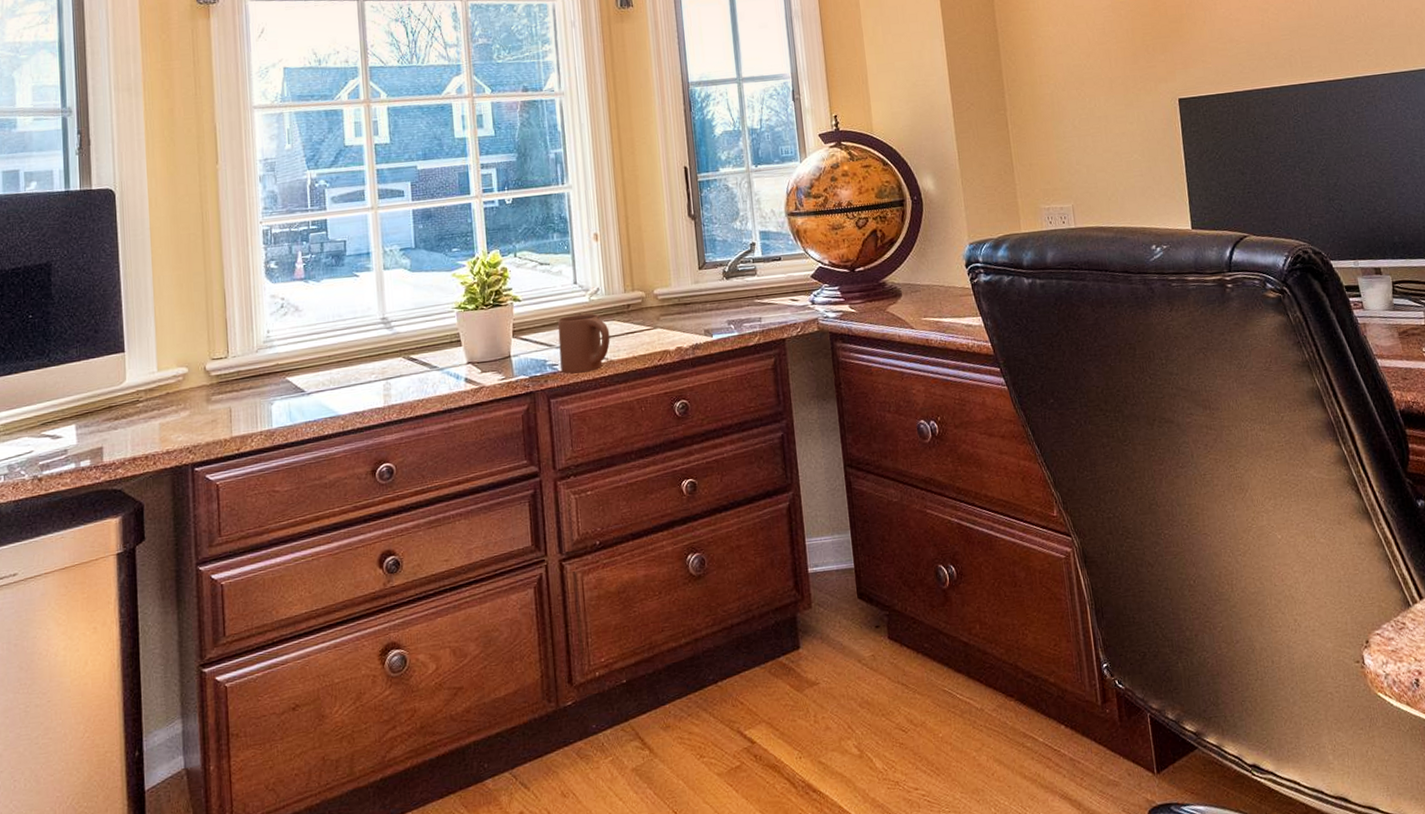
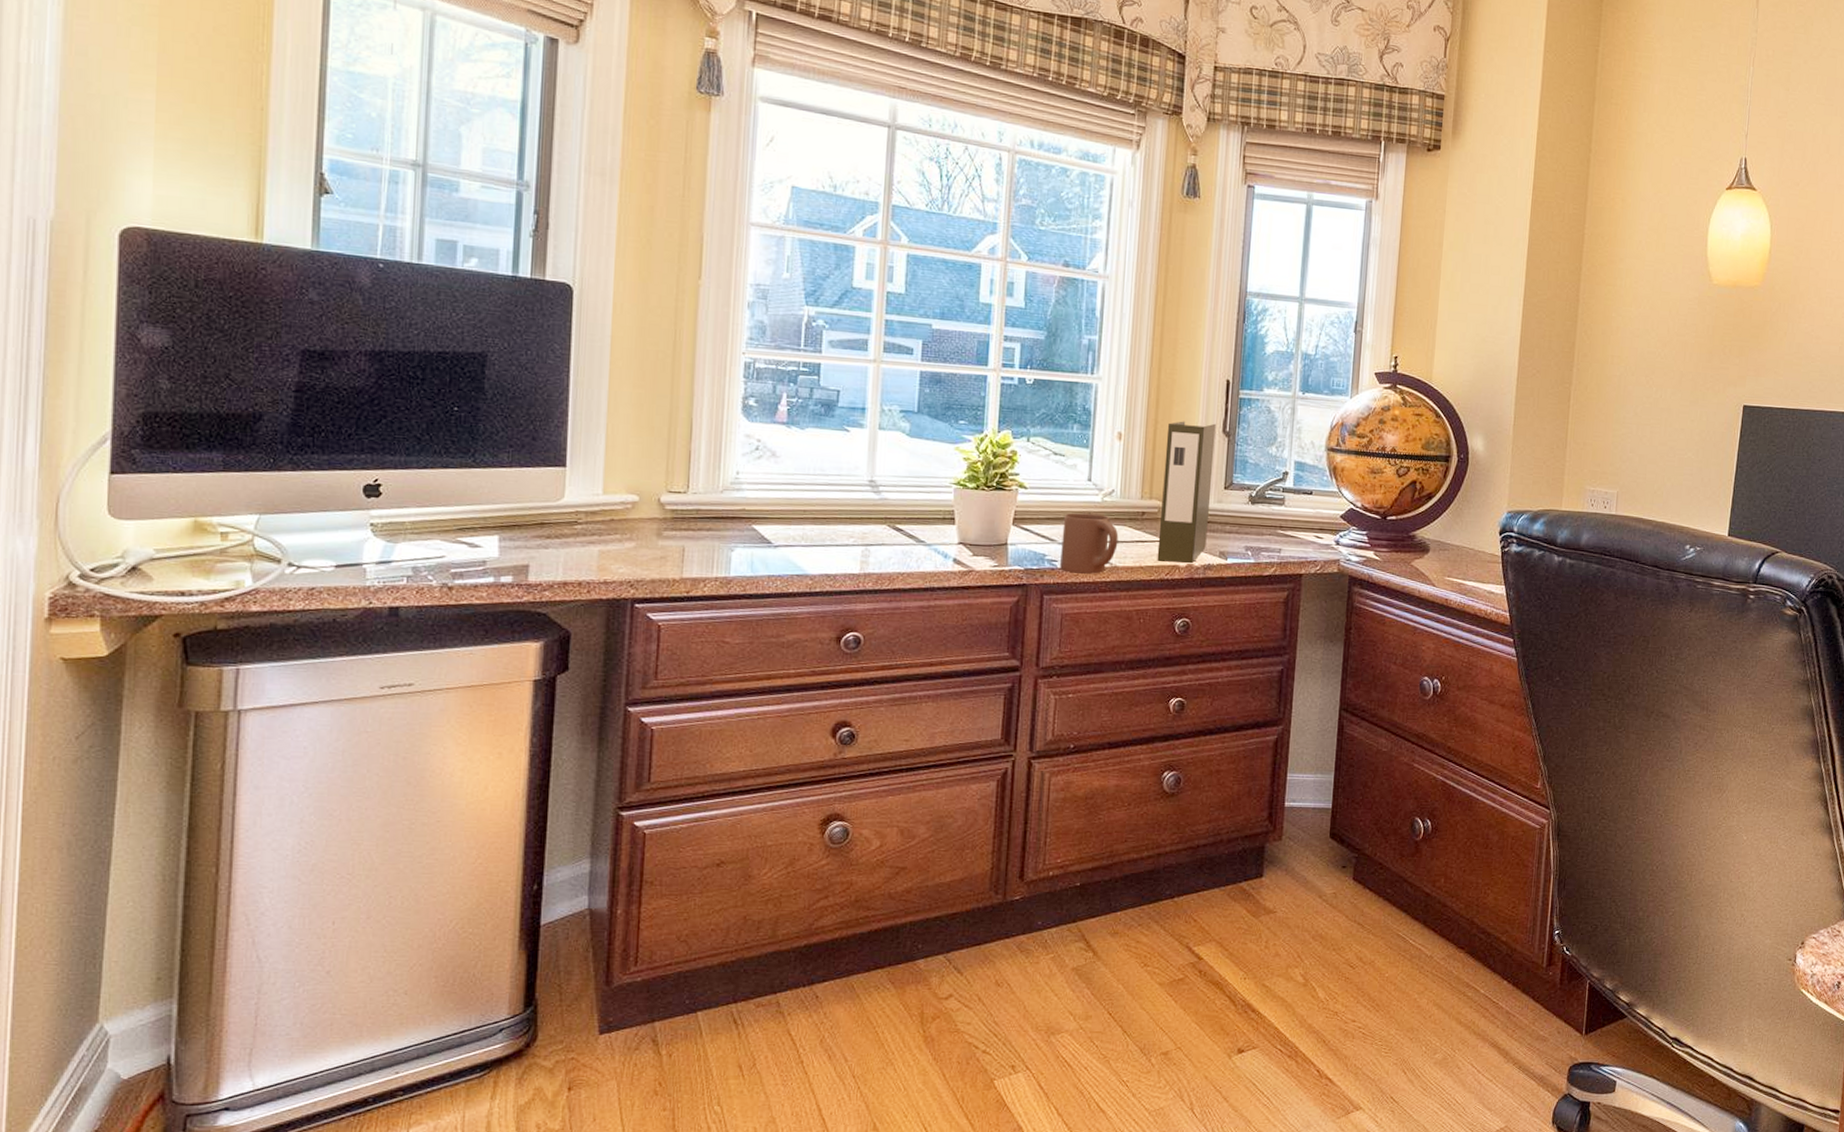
binder: none [638,209,691,350] -> present [1157,421,1216,564]

